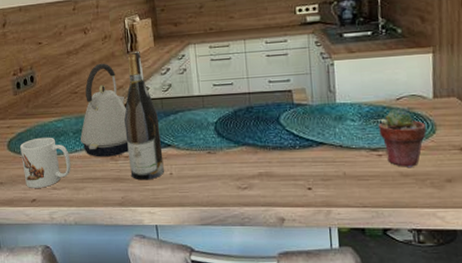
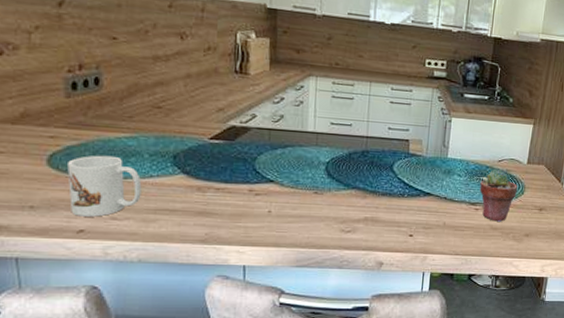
kettle: present [80,63,129,157] -> none [159,77,225,187]
wine bottle: present [124,50,164,180] -> none [220,71,264,217]

